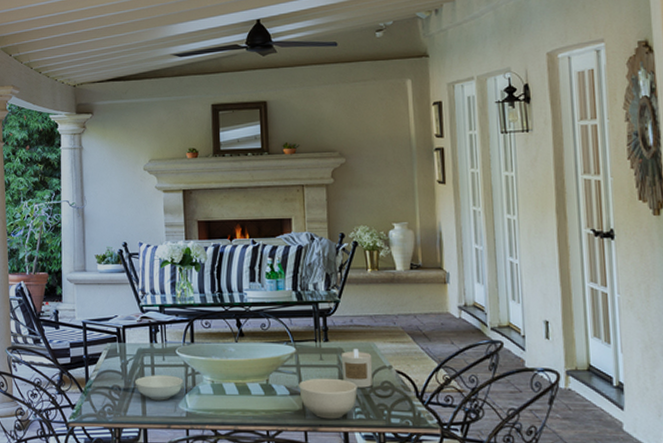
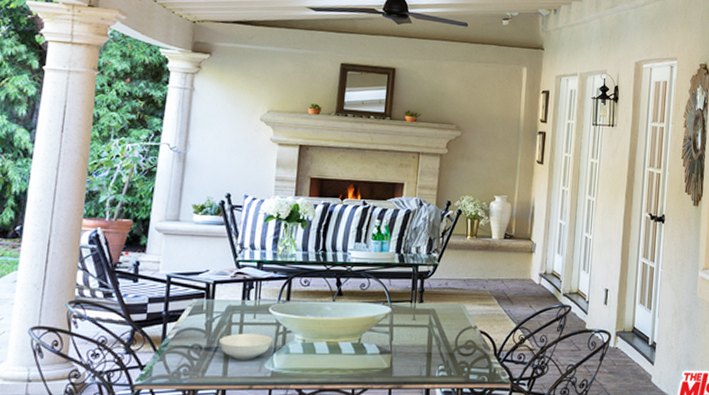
bowl: present [299,378,358,419] -> none [389,337,444,377]
candle: present [340,349,373,388] -> none [432,310,461,347]

